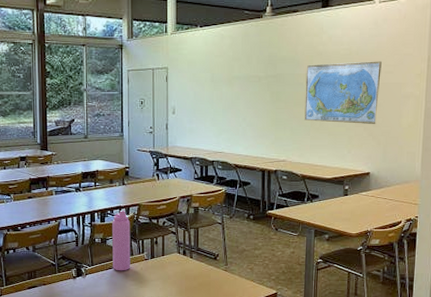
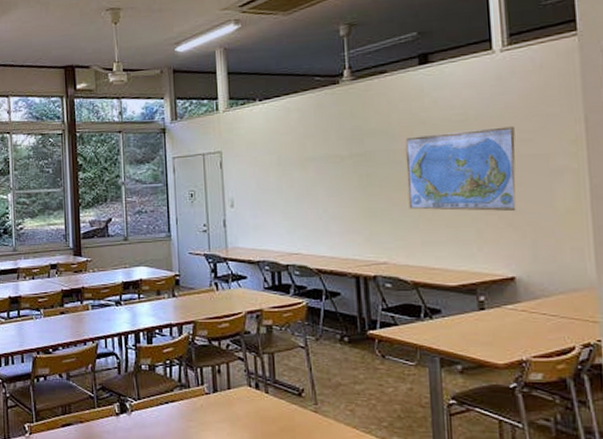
water bottle: present [112,211,131,271] -> none [162,330,188,408]

